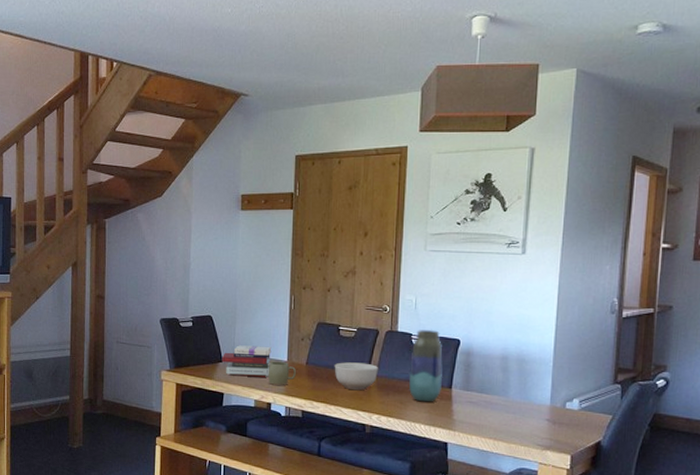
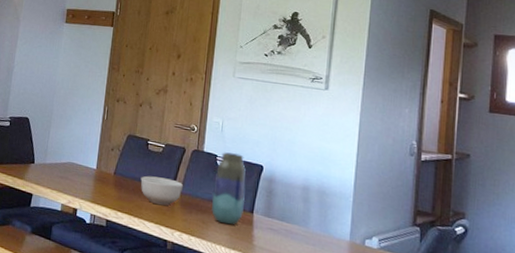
books: present [221,345,272,378] -> none [33,149,83,184]
mug: present [268,361,297,385] -> none [76,167,105,193]

